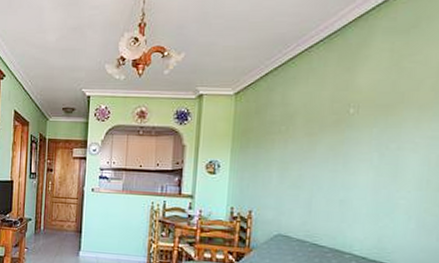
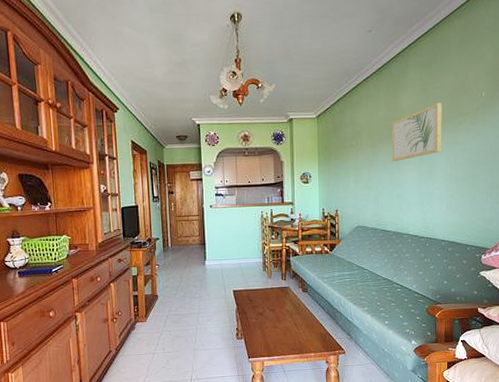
wall art: none [336,82,422,156] -> present [391,103,442,161]

